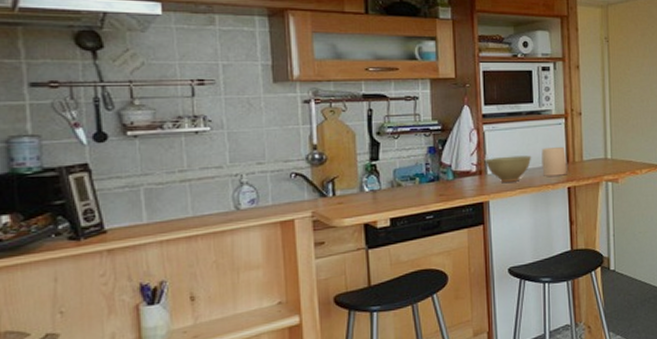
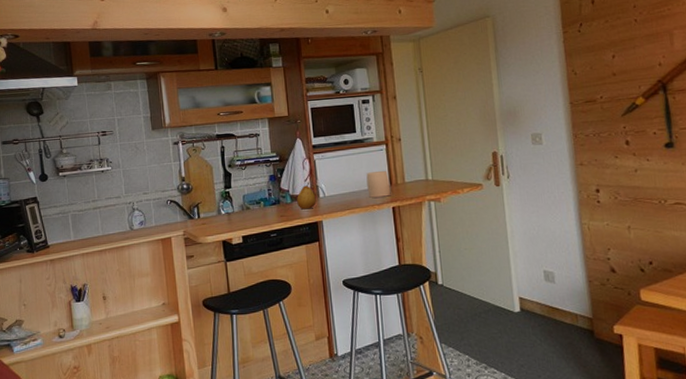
fruit: none [460,156,483,188] -> present [297,182,316,210]
bowl: present [485,155,532,182] -> none [317,179,358,204]

